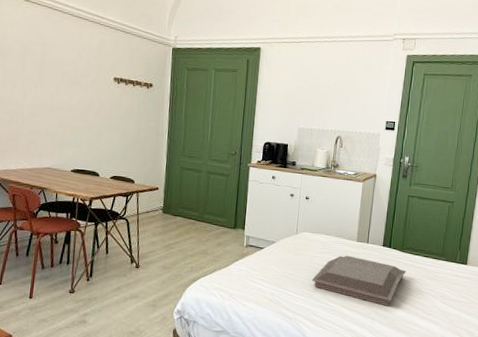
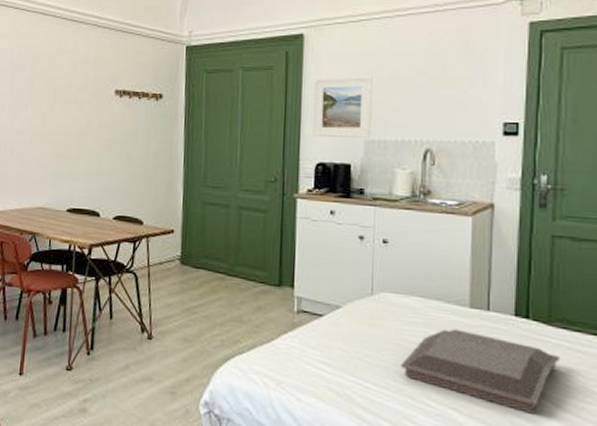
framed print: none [263,81,307,127] -> present [313,76,373,138]

